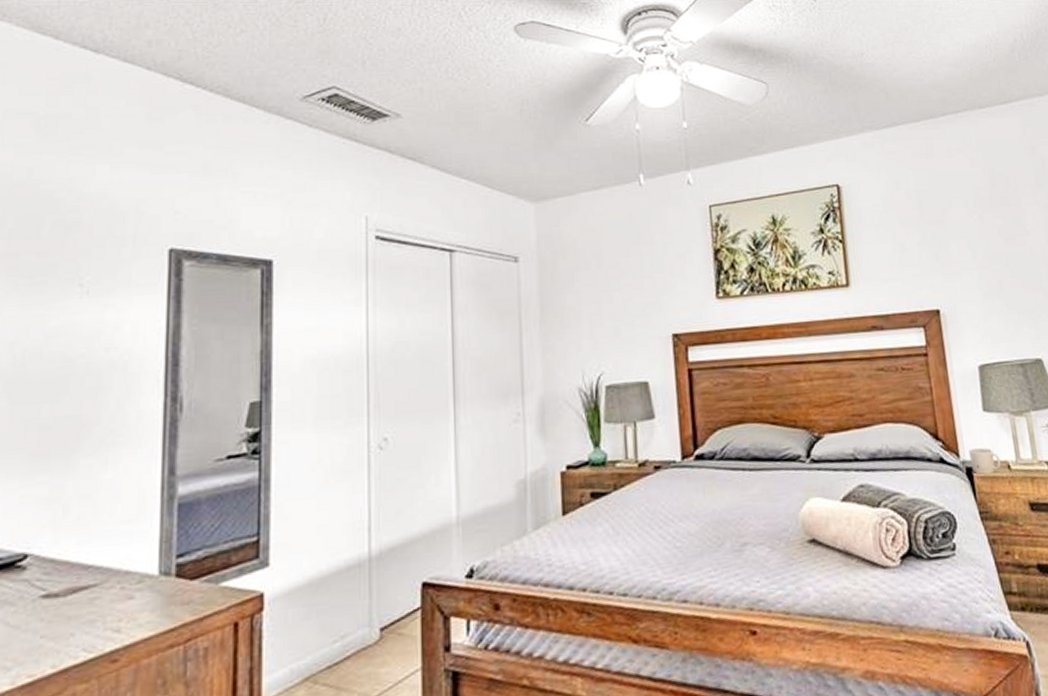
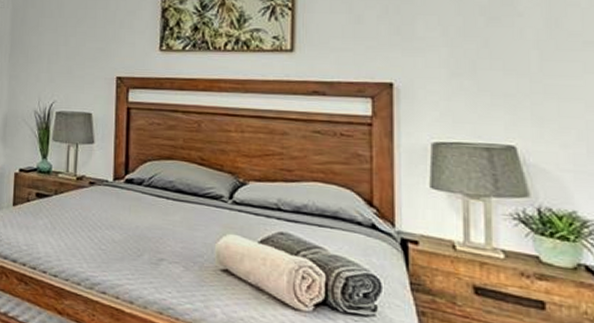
mug: present [968,447,1002,475] -> none [406,221,445,250]

